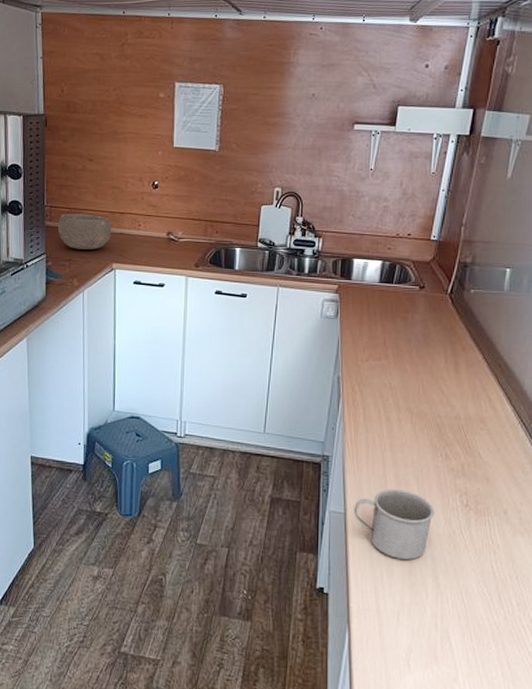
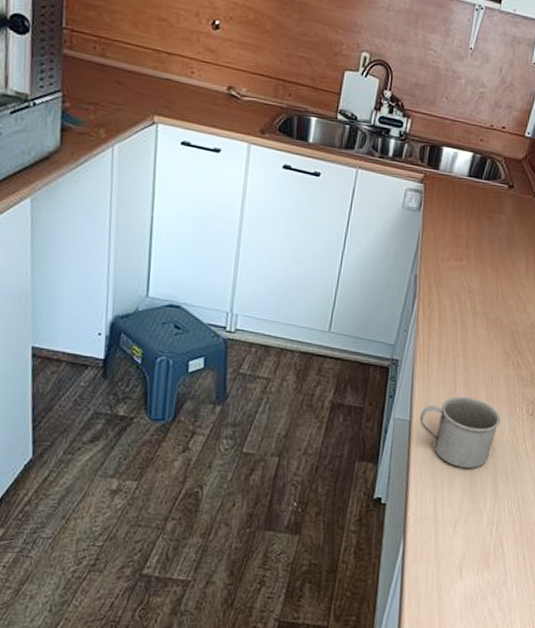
bowl: present [58,214,112,249] -> none [81,42,156,95]

